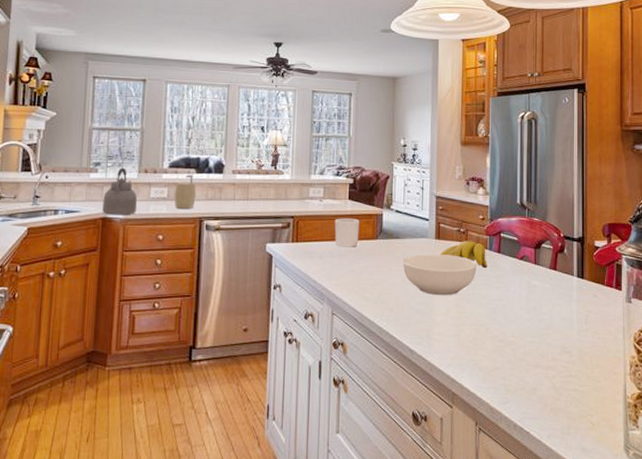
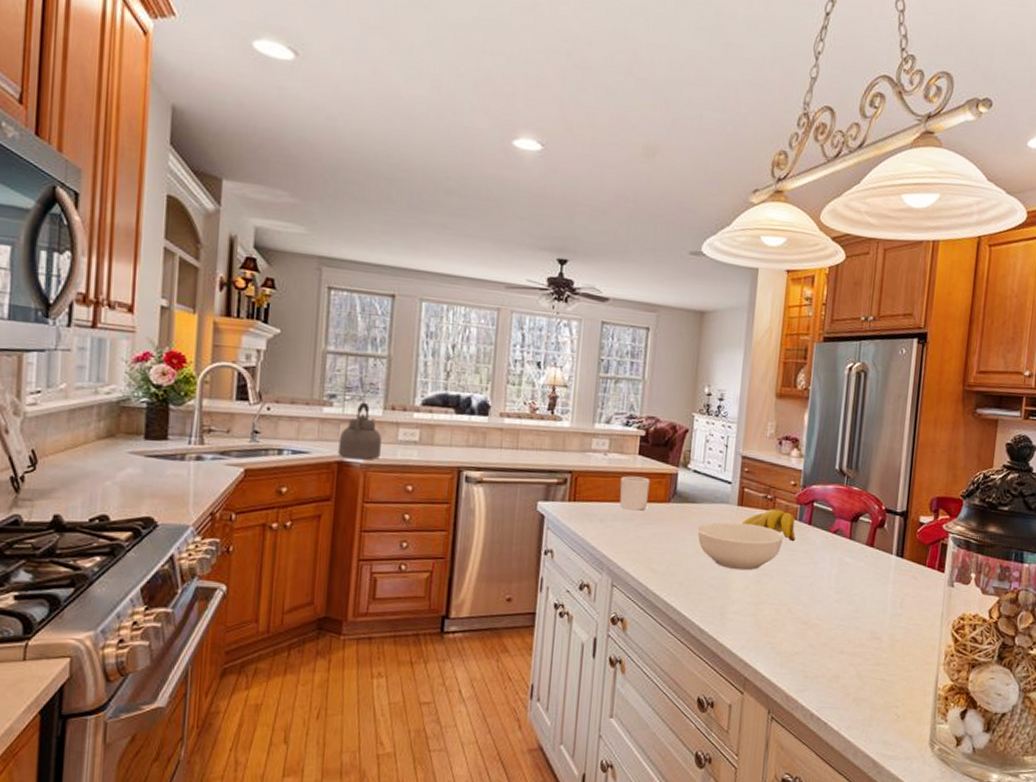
soap dispenser: present [174,174,196,210] -> none [427,414,455,457]

